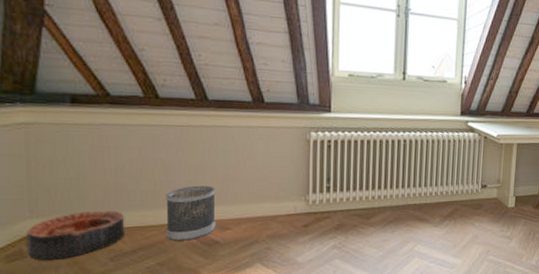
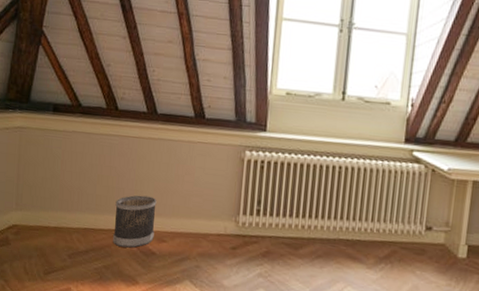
basket: present [26,210,125,261] -> none [11,209,83,250]

